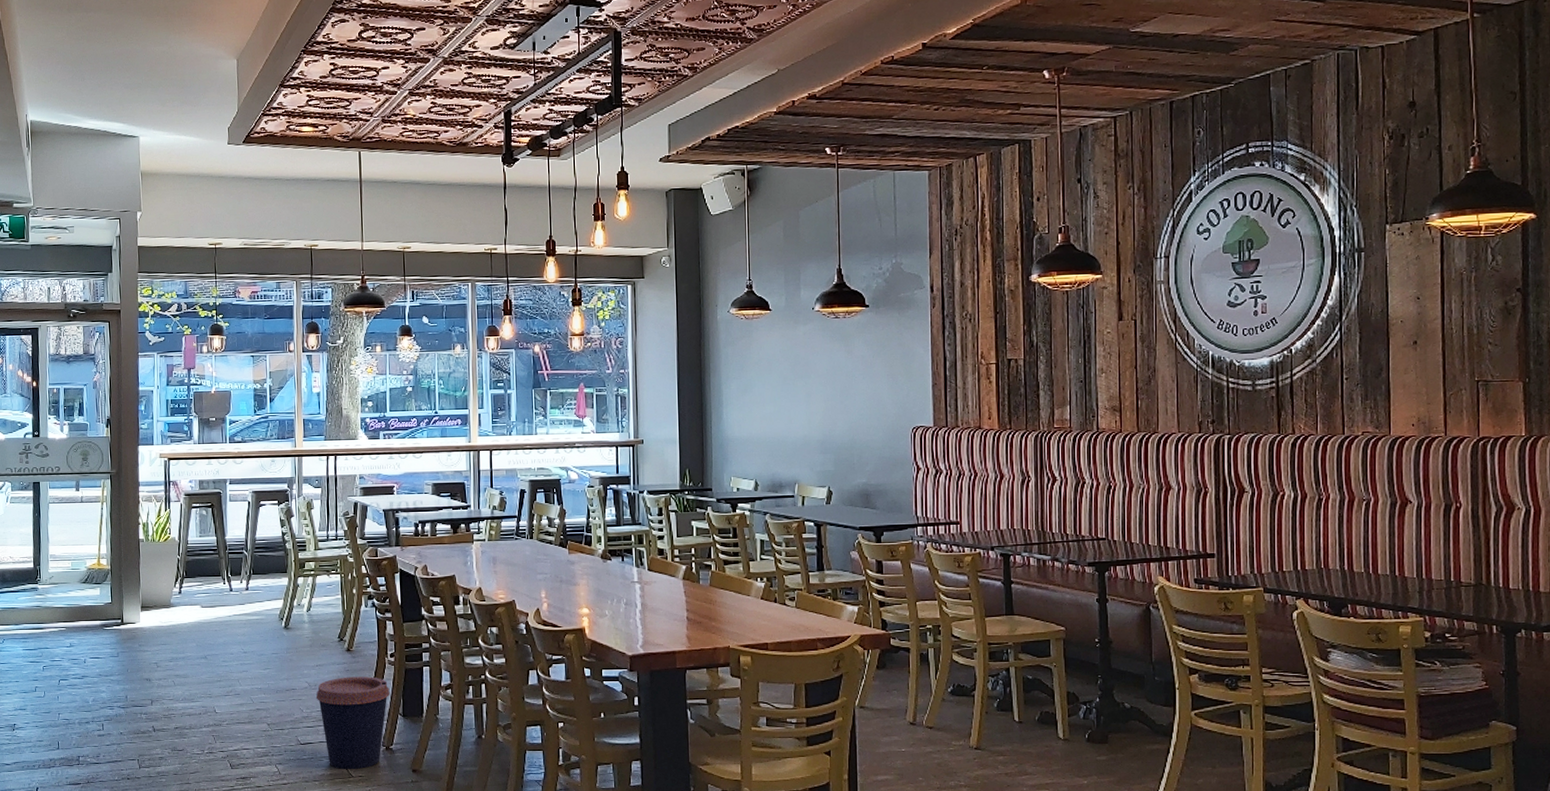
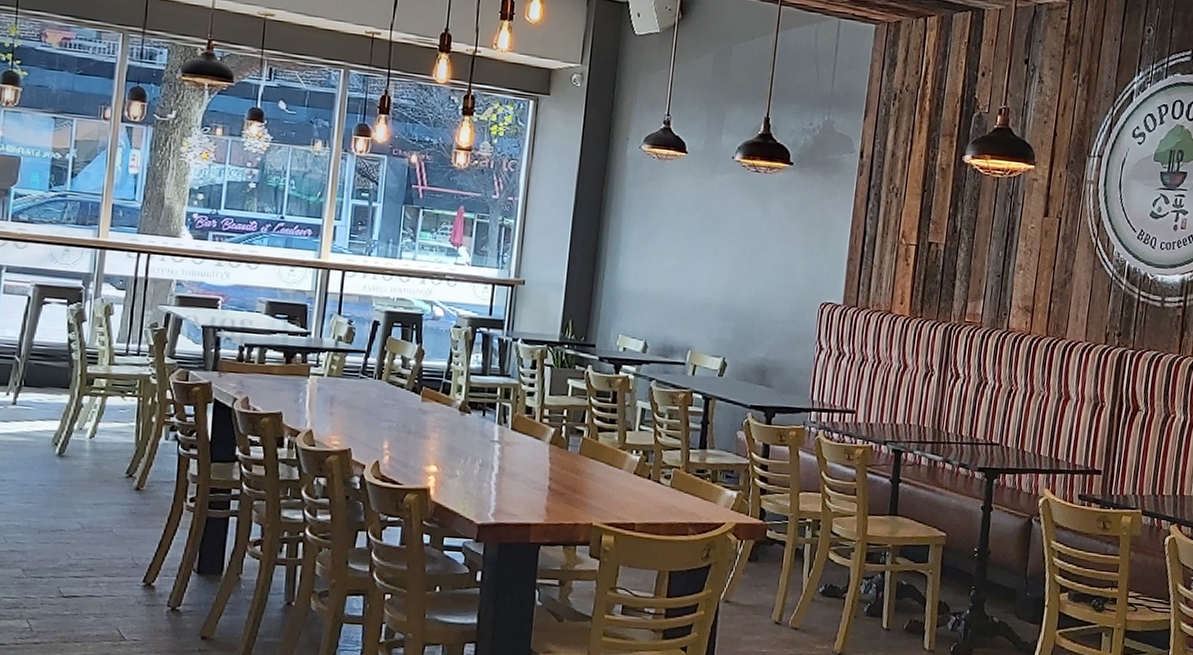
coffee cup: present [315,676,390,770] -> none [89,520,185,632]

